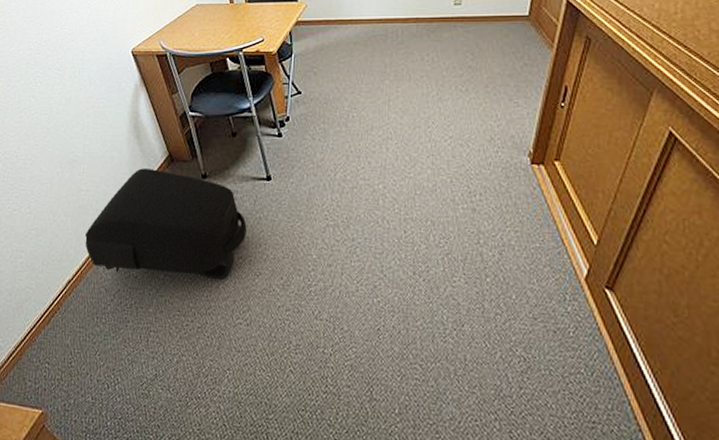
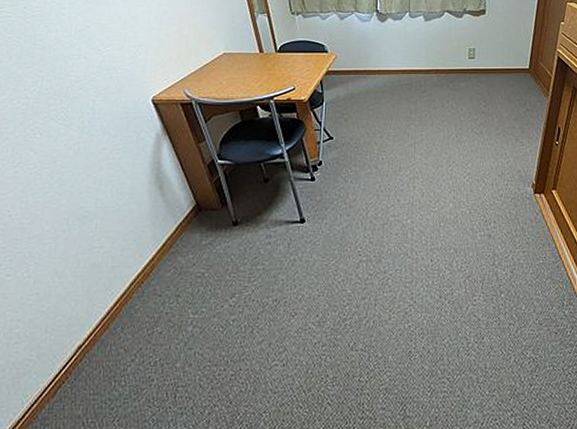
backpack: present [84,168,247,280] -> none [98,219,281,330]

